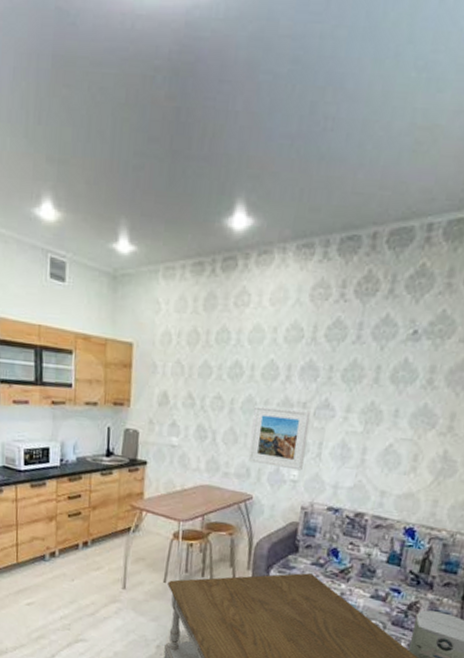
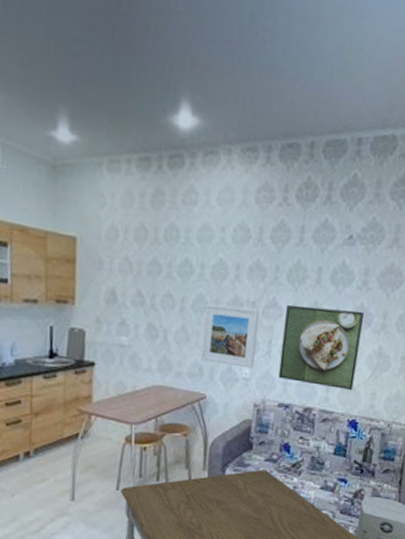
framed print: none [328,406,428,497] -> present [278,305,364,391]

